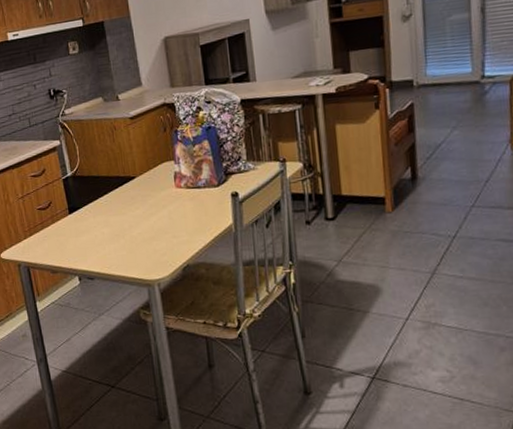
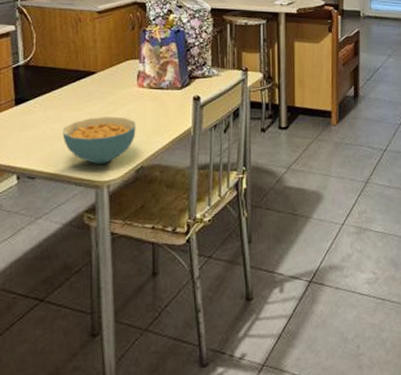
cereal bowl: none [112,218,179,264] -> present [62,116,136,164]

